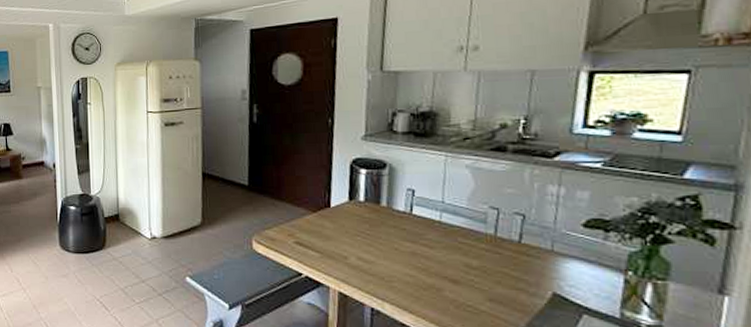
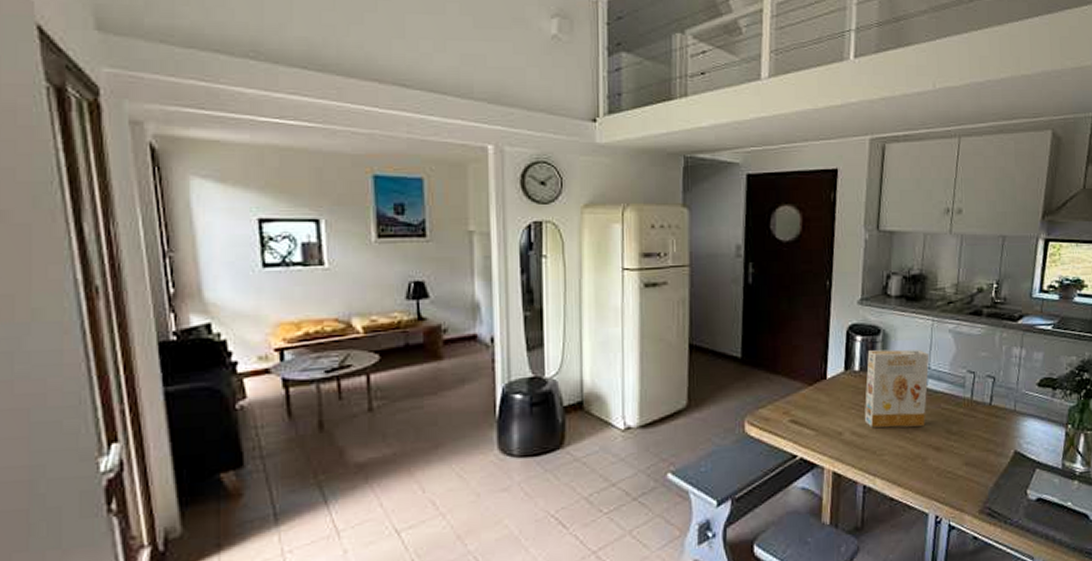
cereal box: none [370,183,443,259] -> present [864,349,930,428]

